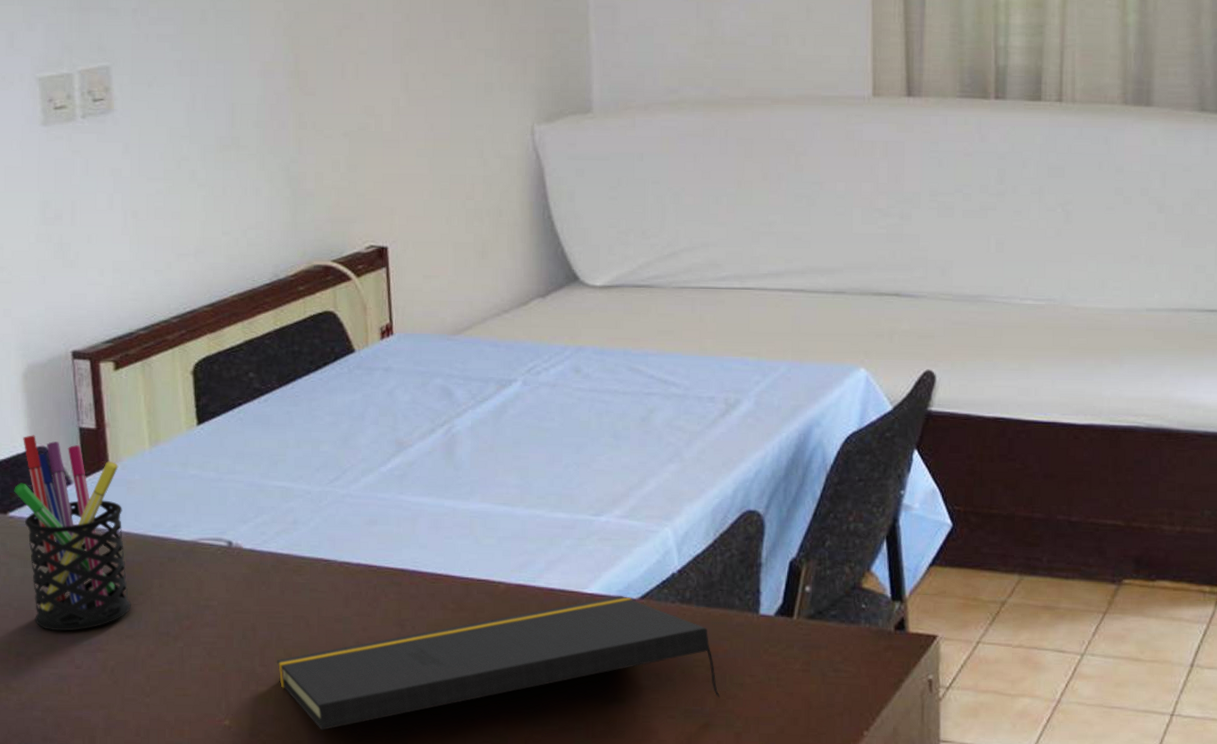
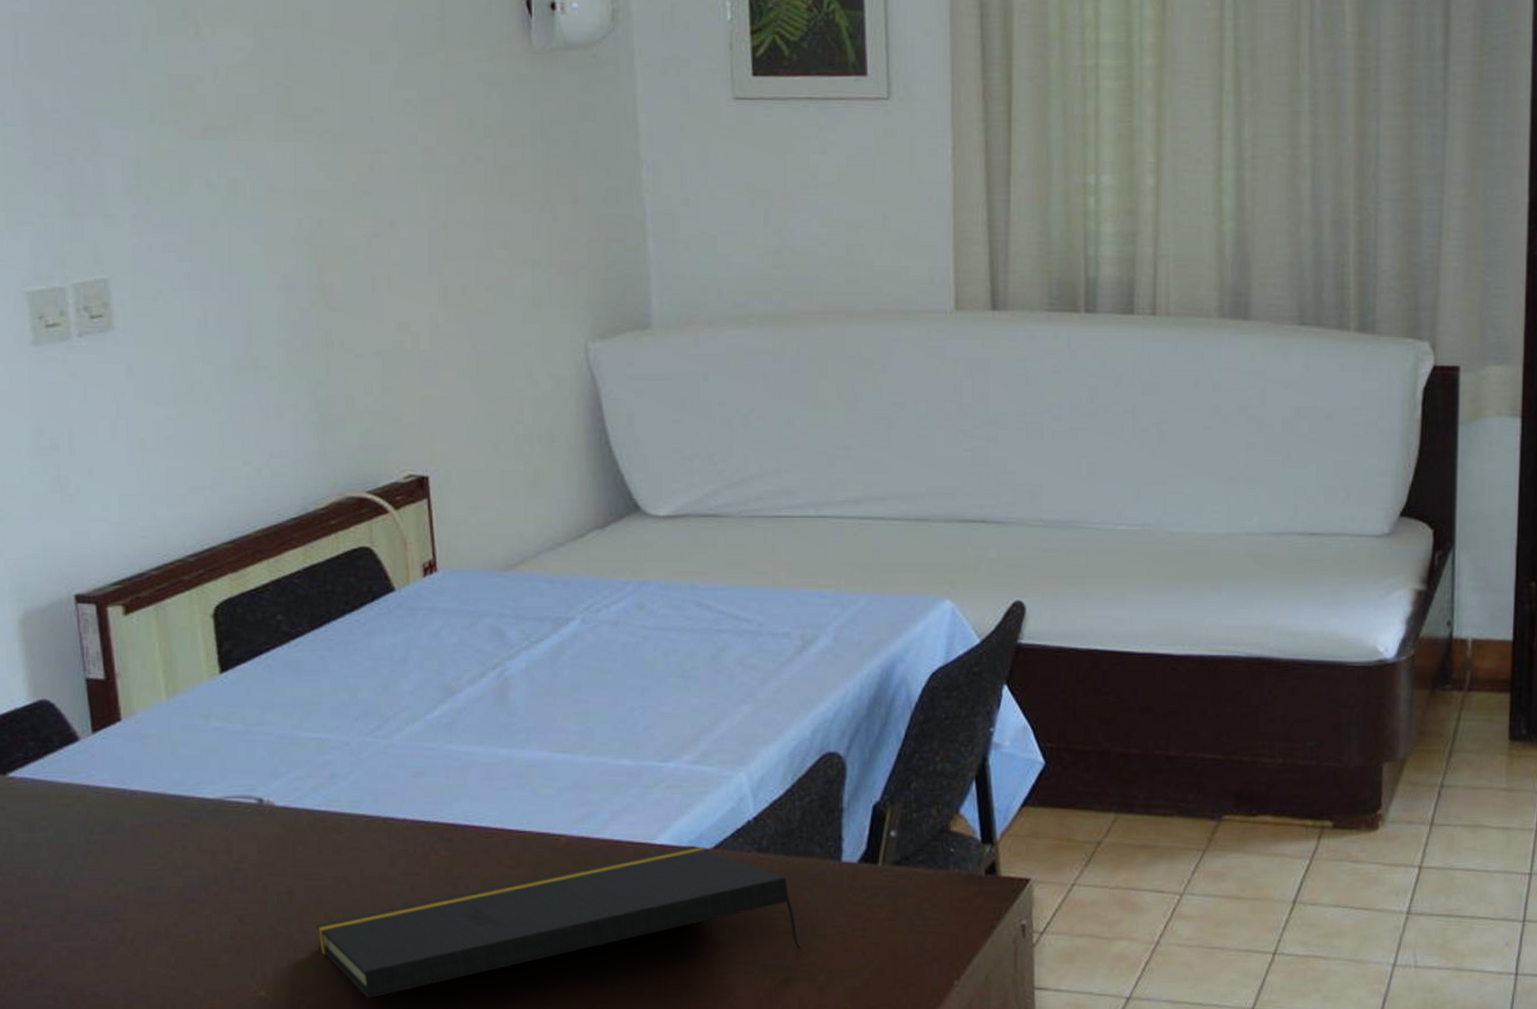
pen holder: present [14,435,131,631] -> none [13,687,151,901]

